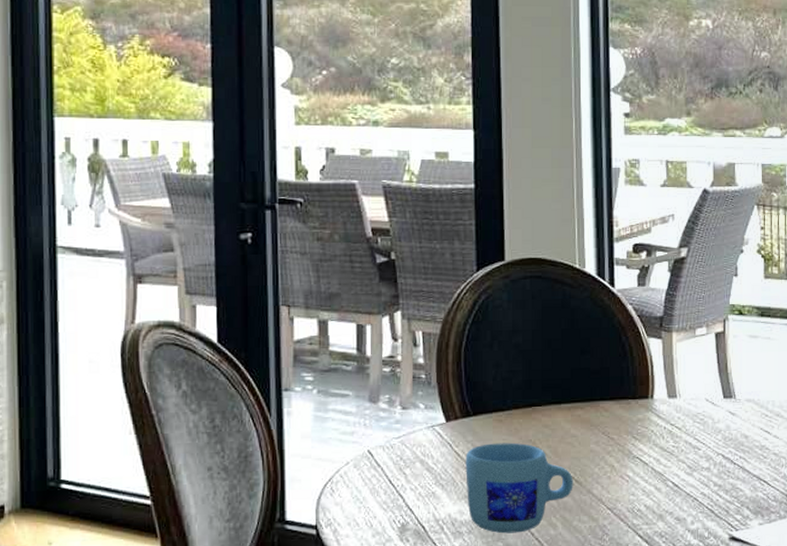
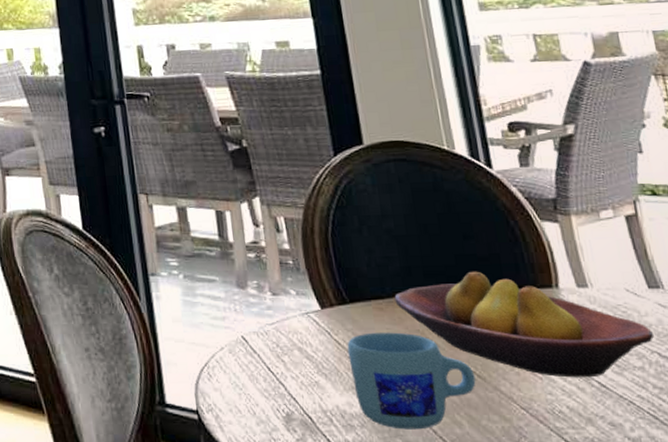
fruit bowl: none [513,384,721,480] -> present [394,271,654,378]

